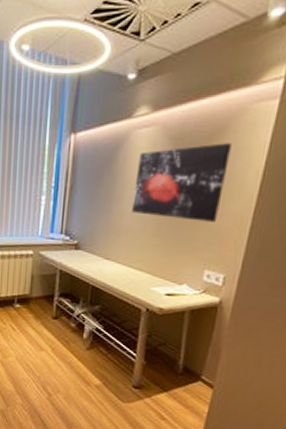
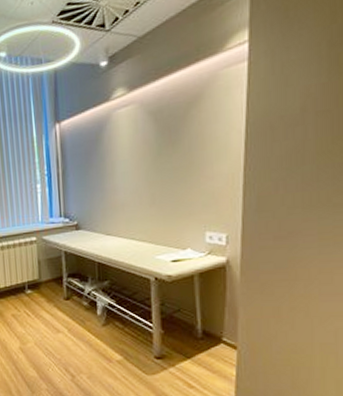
wall art: present [132,143,232,222] -> none [123,108,210,188]

